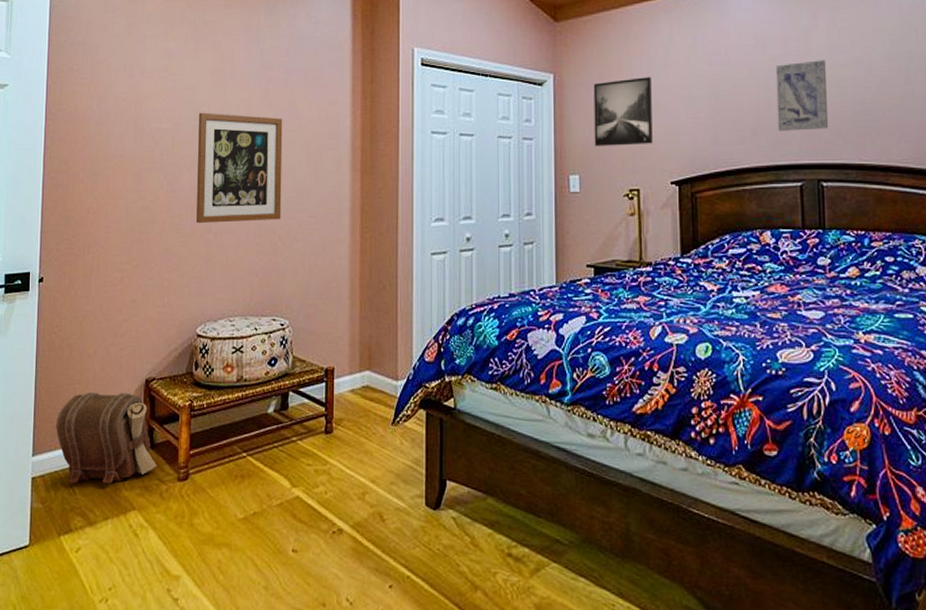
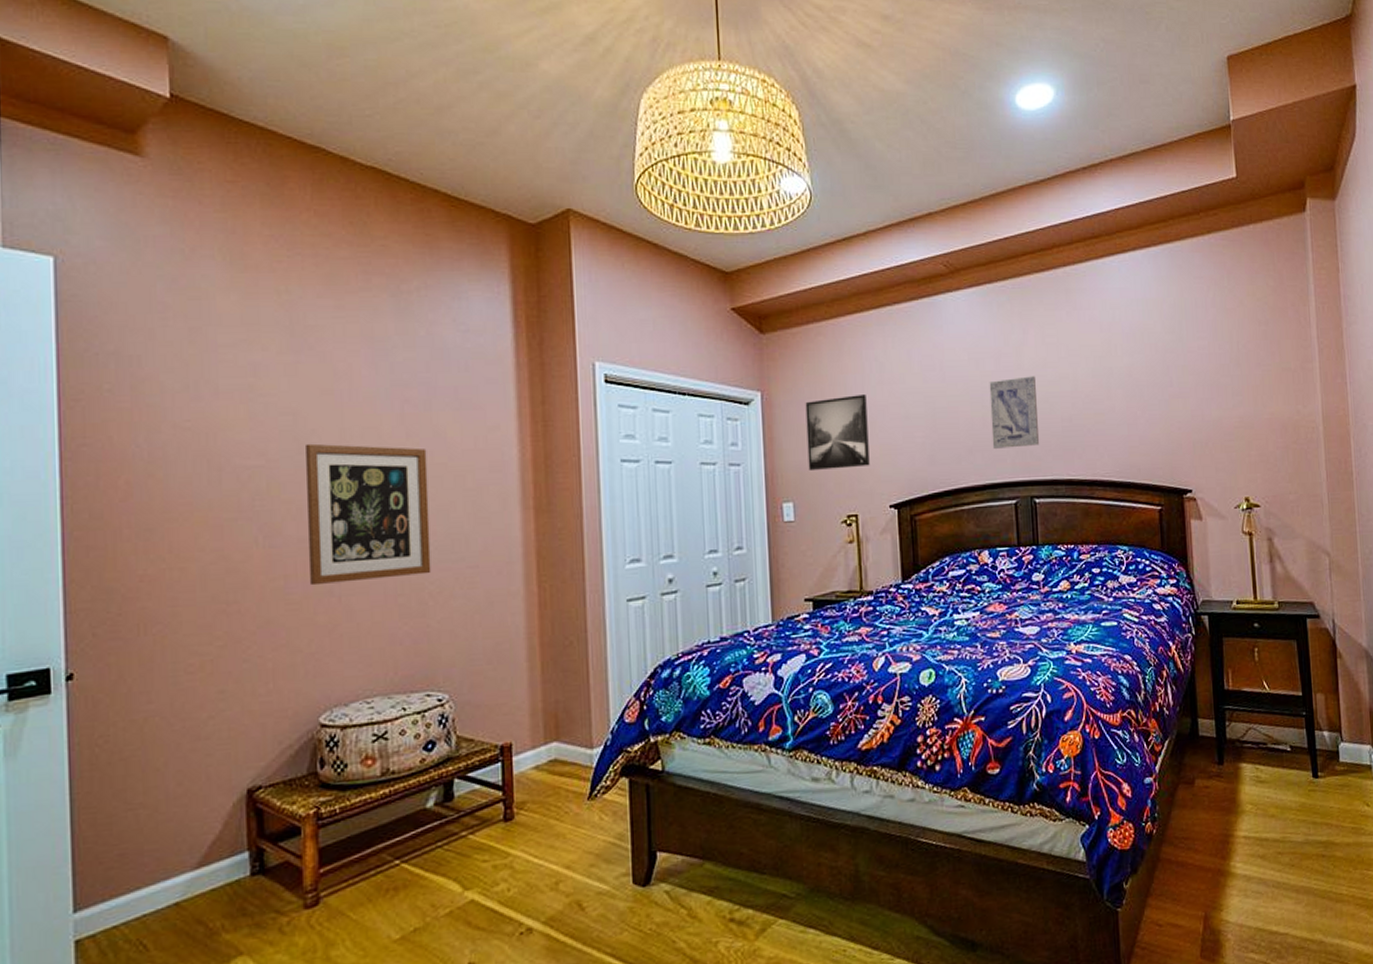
pouch: present [56,392,157,485] -> none [110,810,273,937]

